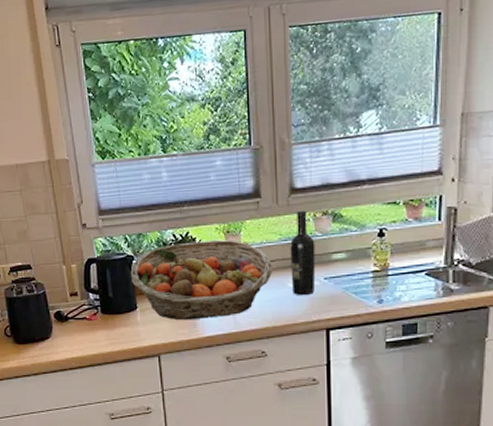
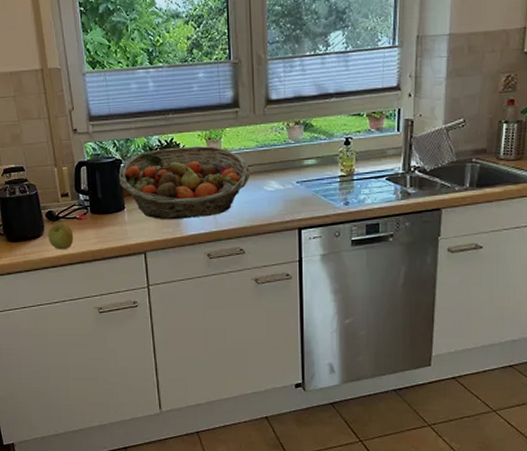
apple: none [57,323,84,352] -> present [48,223,74,250]
wine bottle: present [290,210,316,296] -> none [266,120,289,198]

